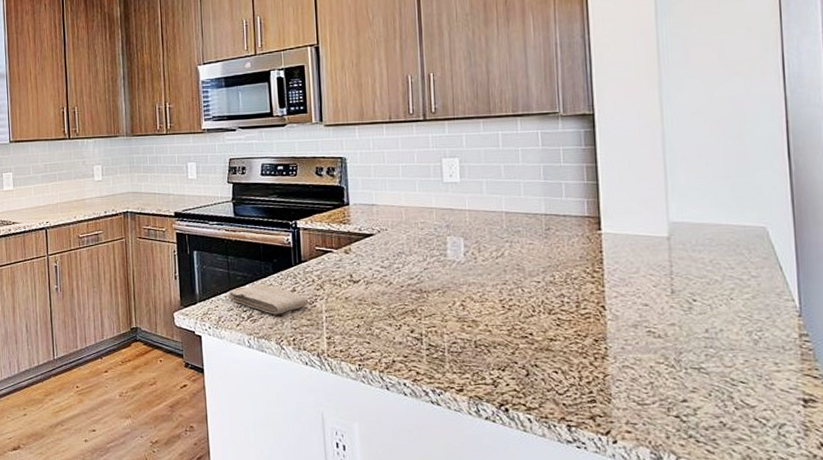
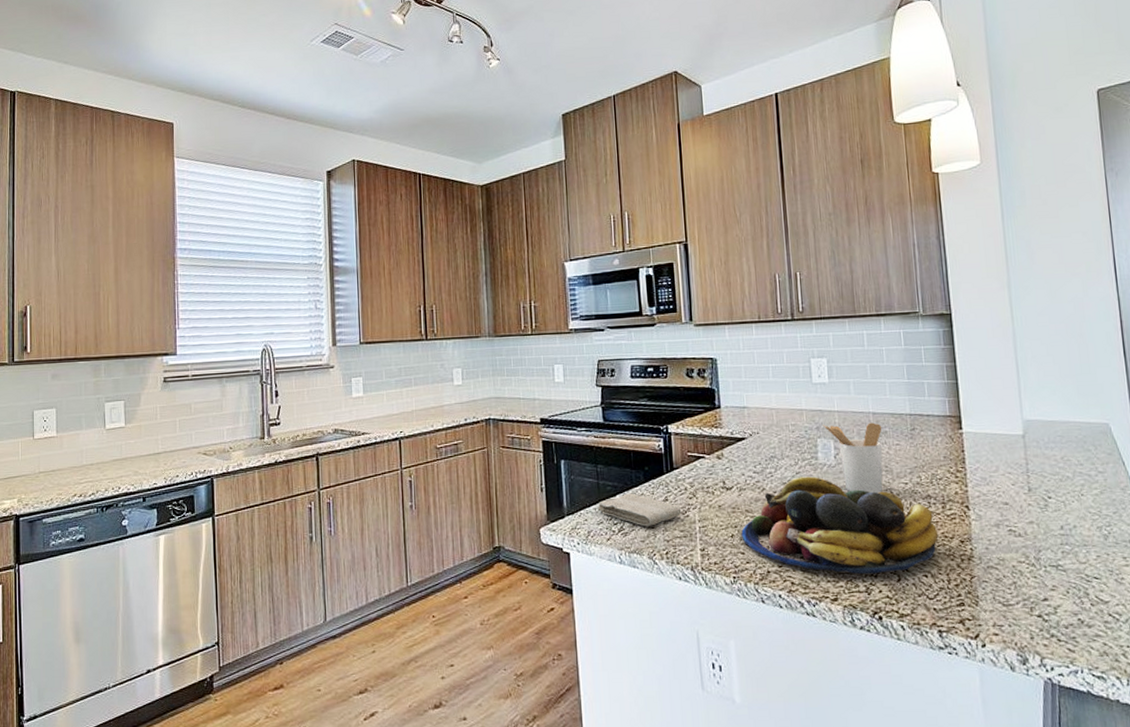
fruit bowl: none [367,272,571,368] -> present [741,476,939,575]
utensil holder: none [453,222,515,291] -> present [823,422,883,494]

